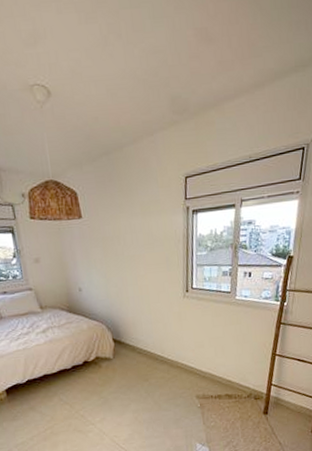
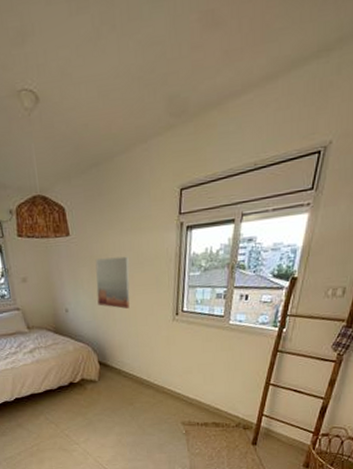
wall art: none [107,237,142,287] -> present [95,256,130,309]

